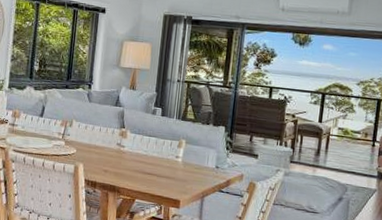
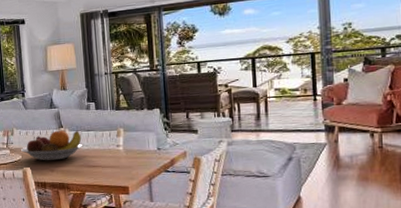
fruit bowl: none [77,130,143,161] -> present [21,130,84,161]

